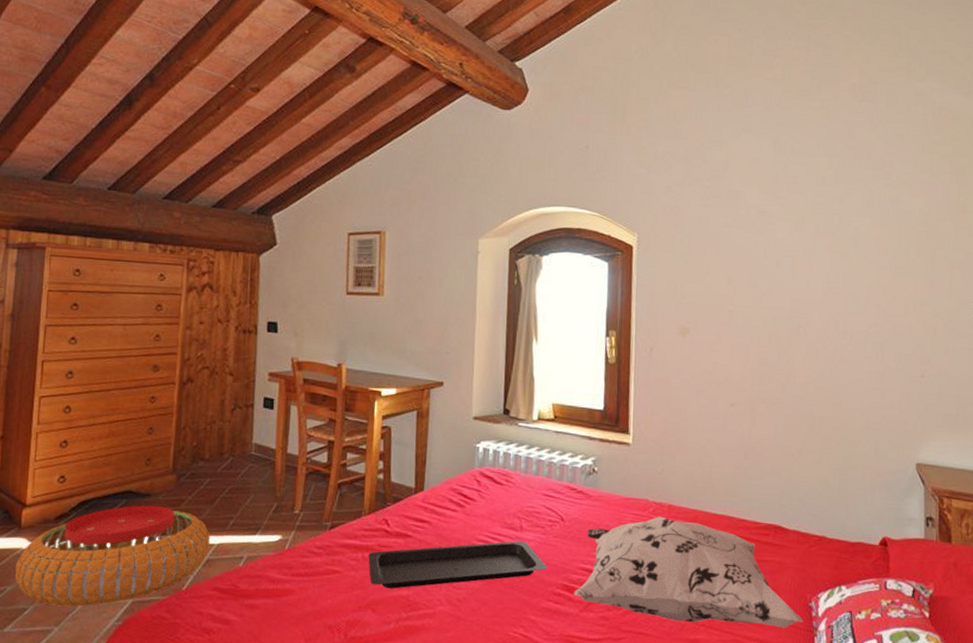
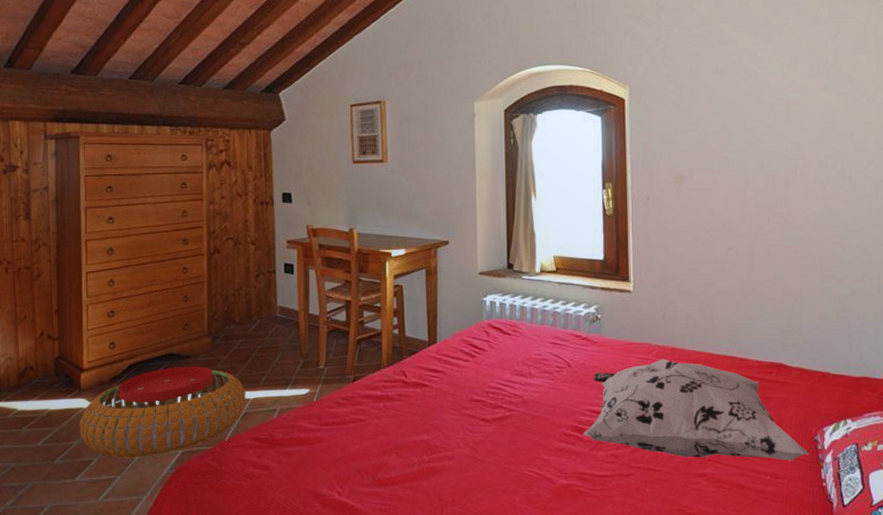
serving tray: present [368,540,548,589] -> none [389,386,558,434]

